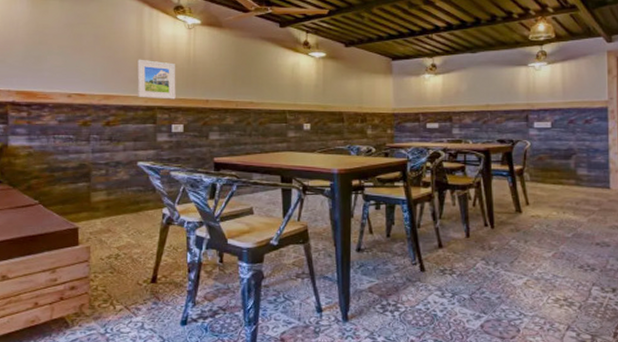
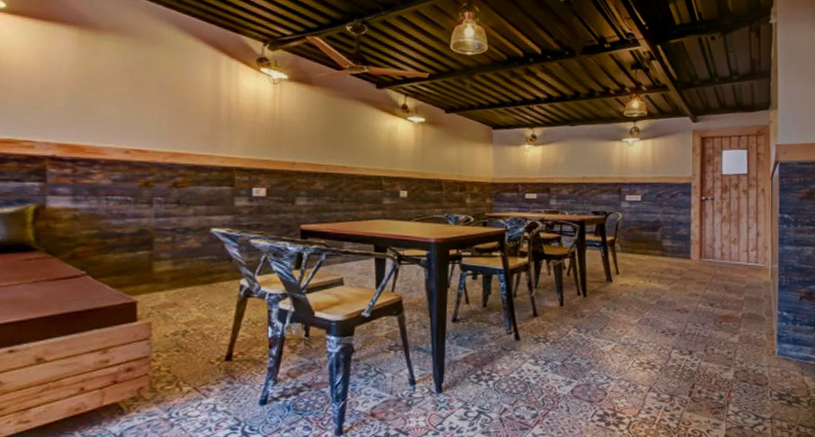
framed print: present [137,59,176,100] -> none [211,114,258,161]

